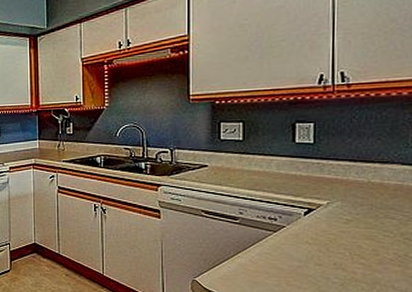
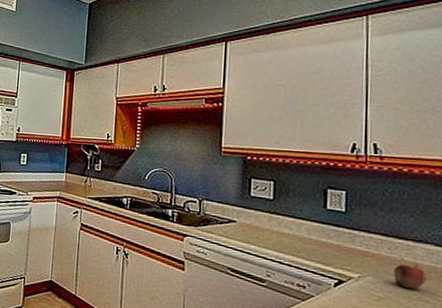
fruit: none [361,184,394,209] -> present [394,264,427,290]

